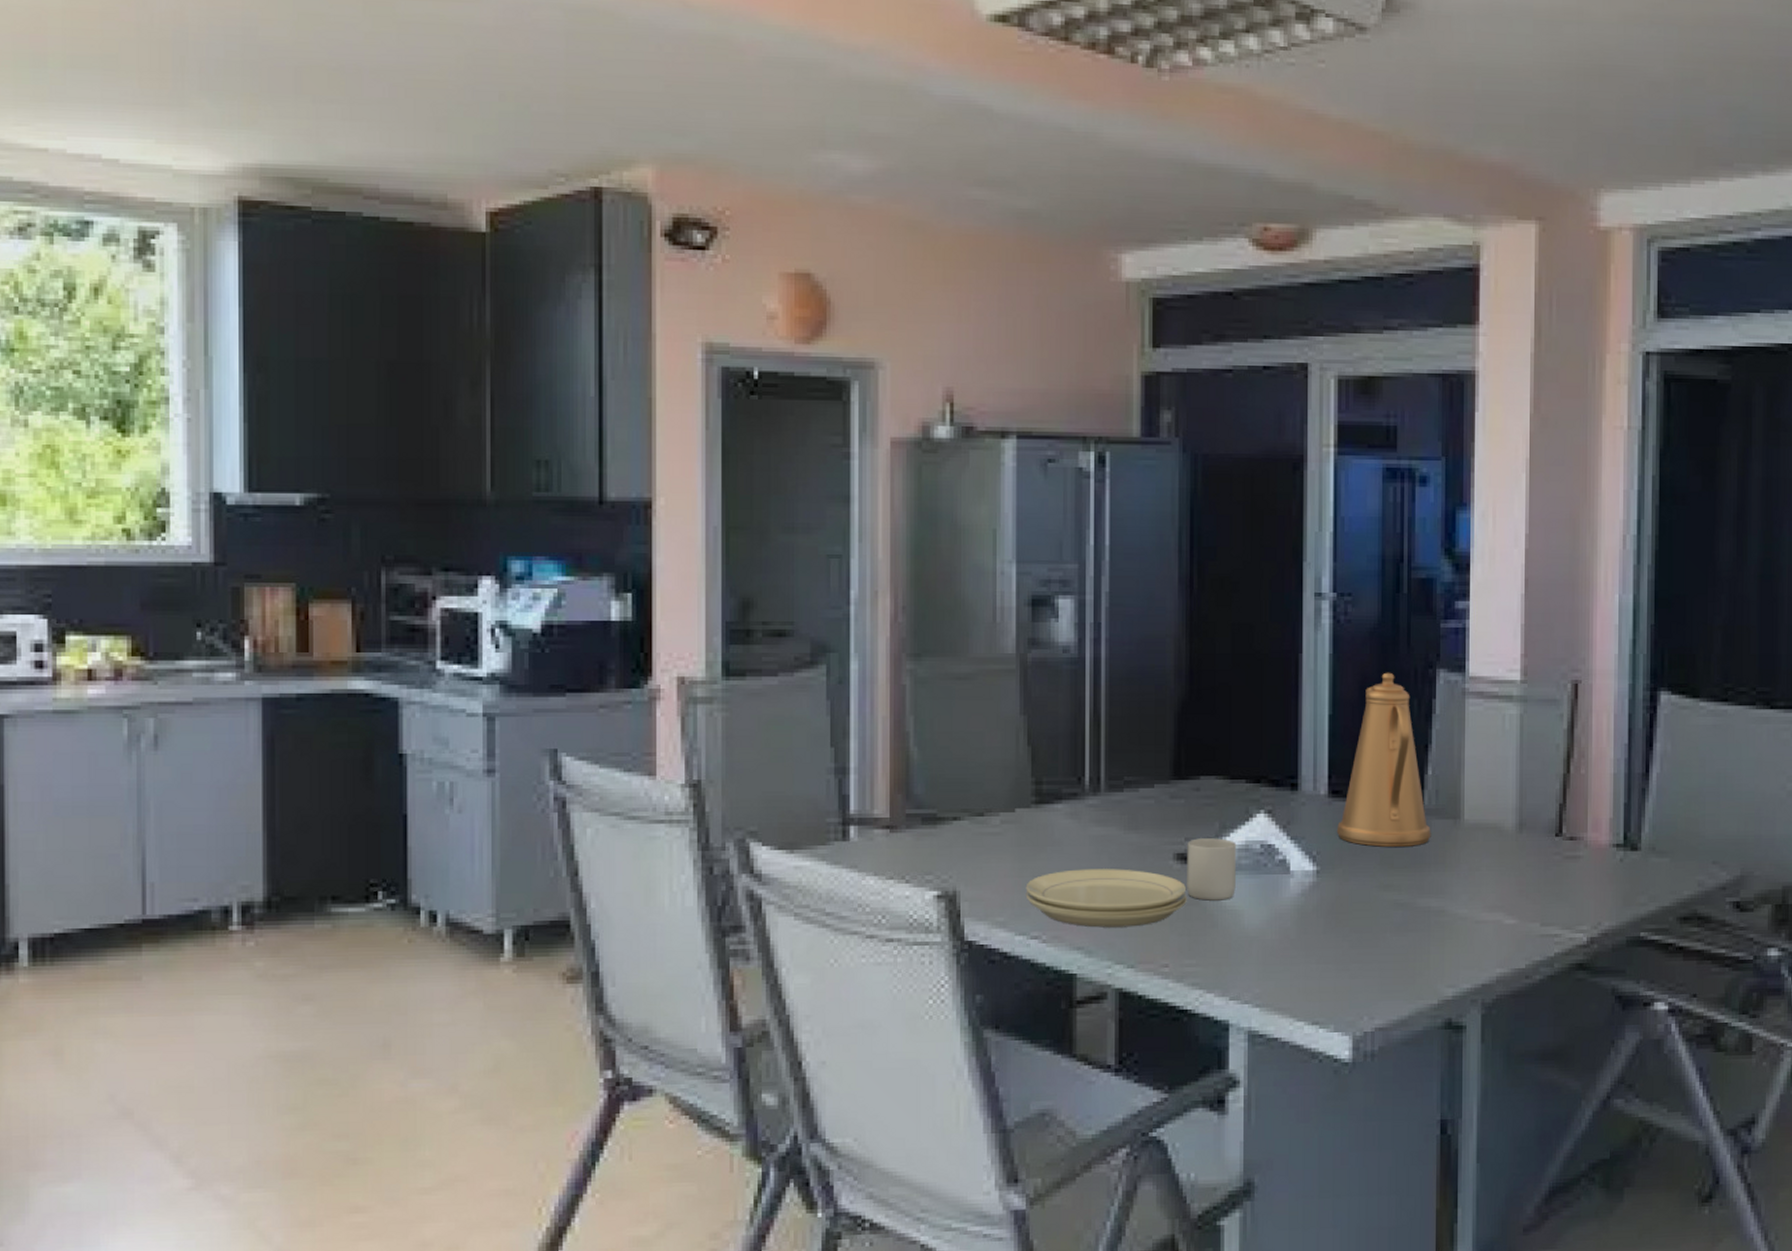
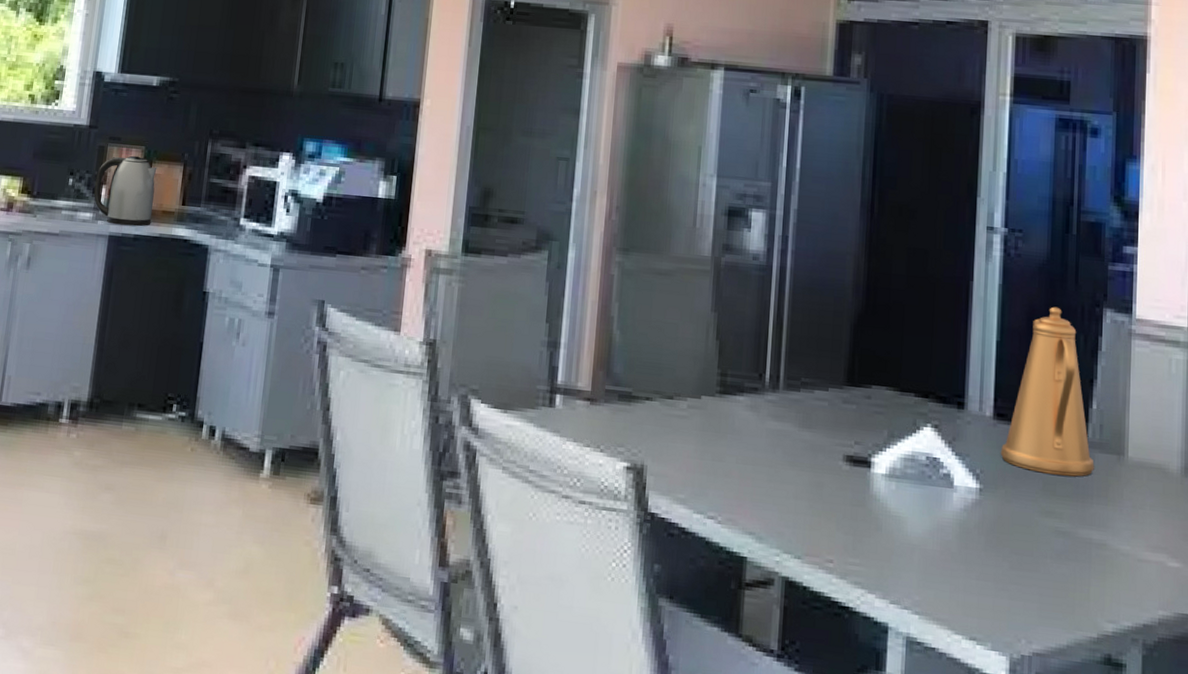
kettle: none [233,596,318,684] -> present [94,155,157,227]
plate: present [1025,869,1187,928] -> none [705,458,854,520]
mug: present [1187,838,1237,901] -> none [854,443,904,506]

